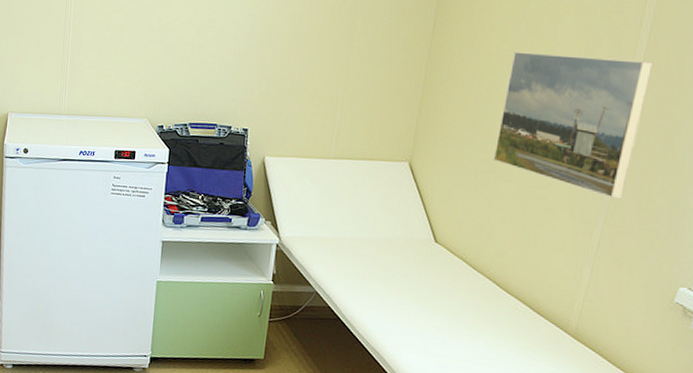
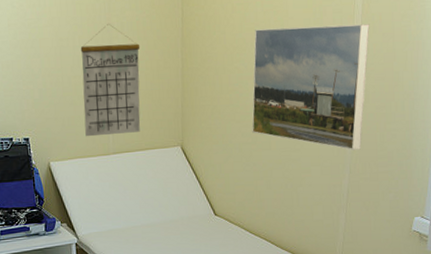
calendar: none [307,26,382,140] -> present [80,24,141,137]

